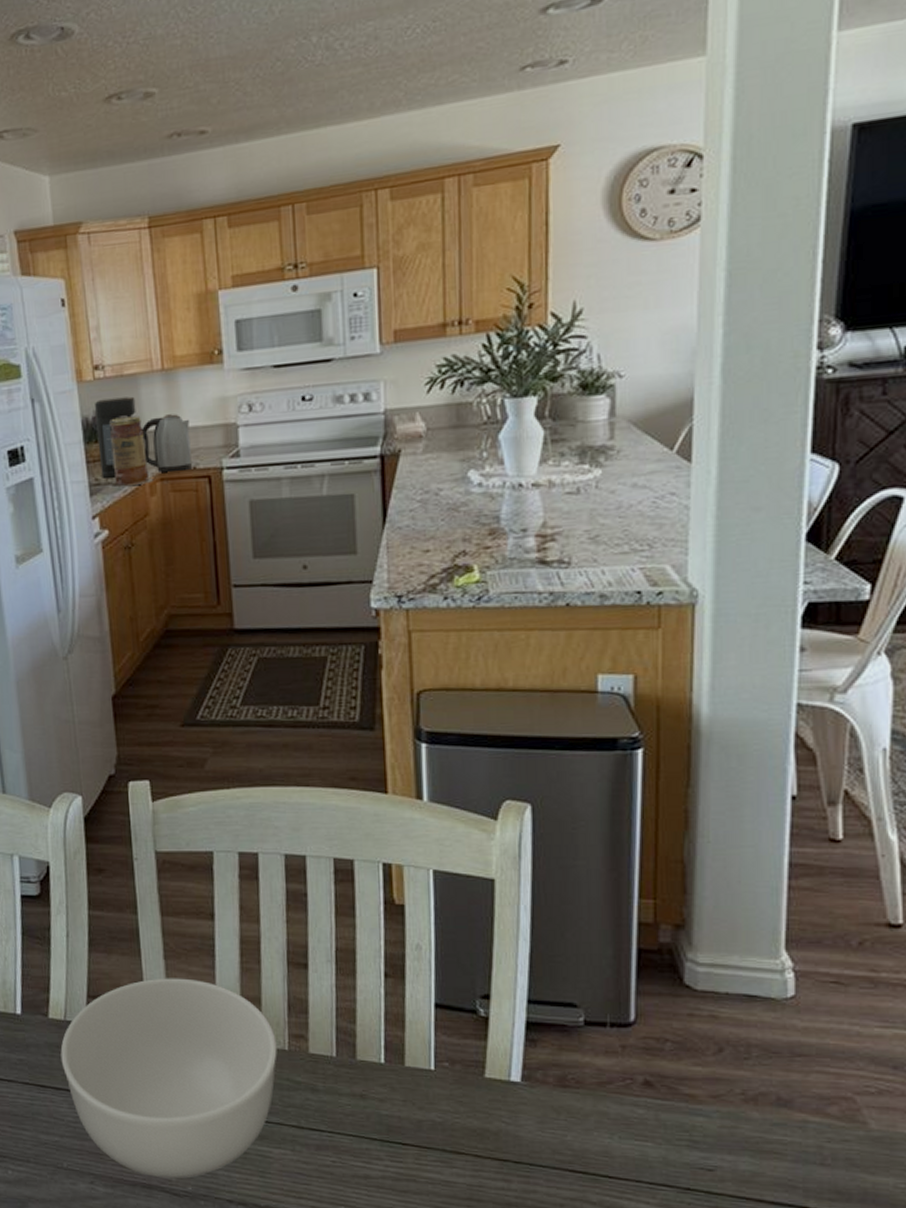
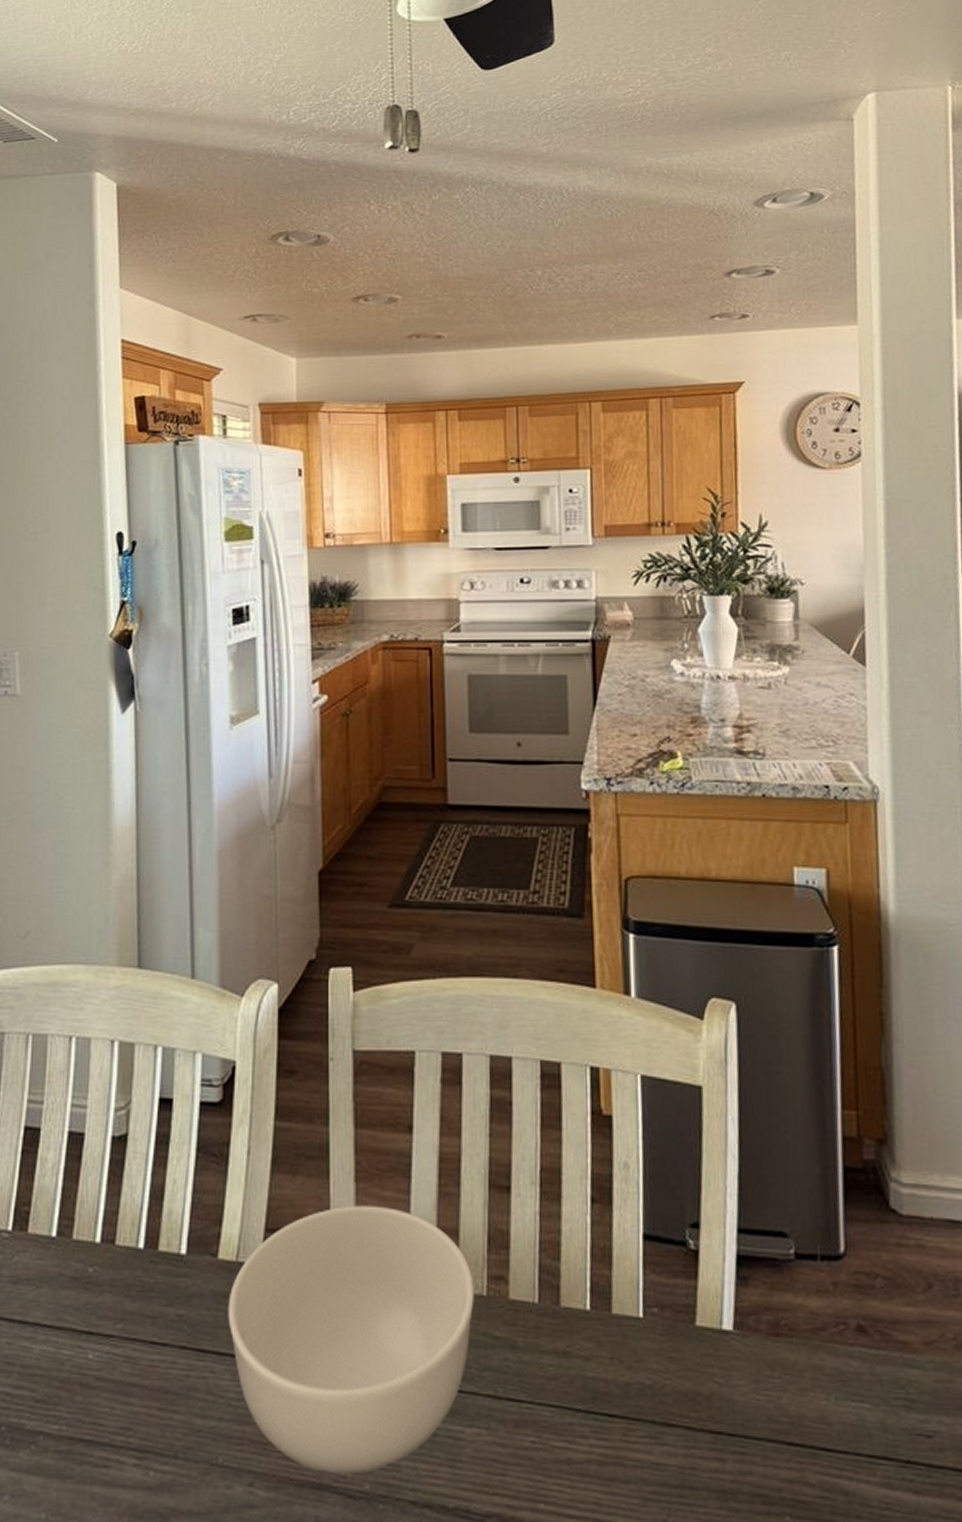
coffee maker: present [95,396,150,479] -> none [323,566,374,644]
canister: present [108,416,153,488] -> none [334,585,375,653]
kettle: present [142,414,193,473] -> none [368,586,415,642]

